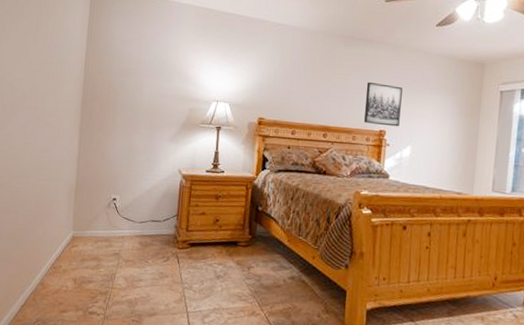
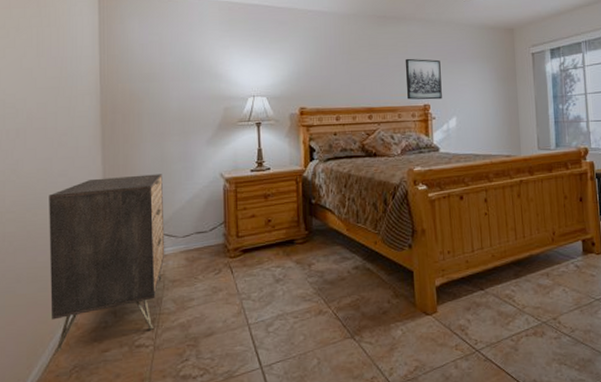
dresser: none [23,158,128,305] -> present [49,174,165,353]

